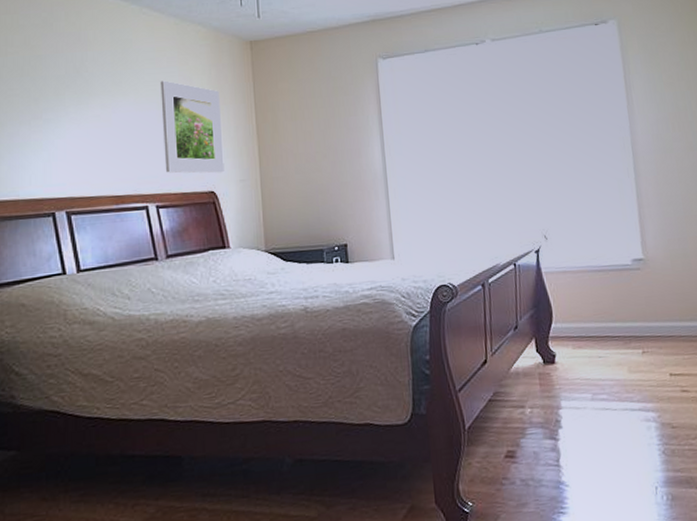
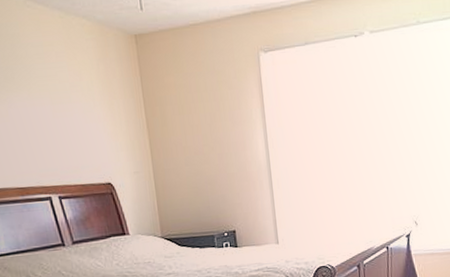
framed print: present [160,80,225,173] -> none [51,75,119,166]

